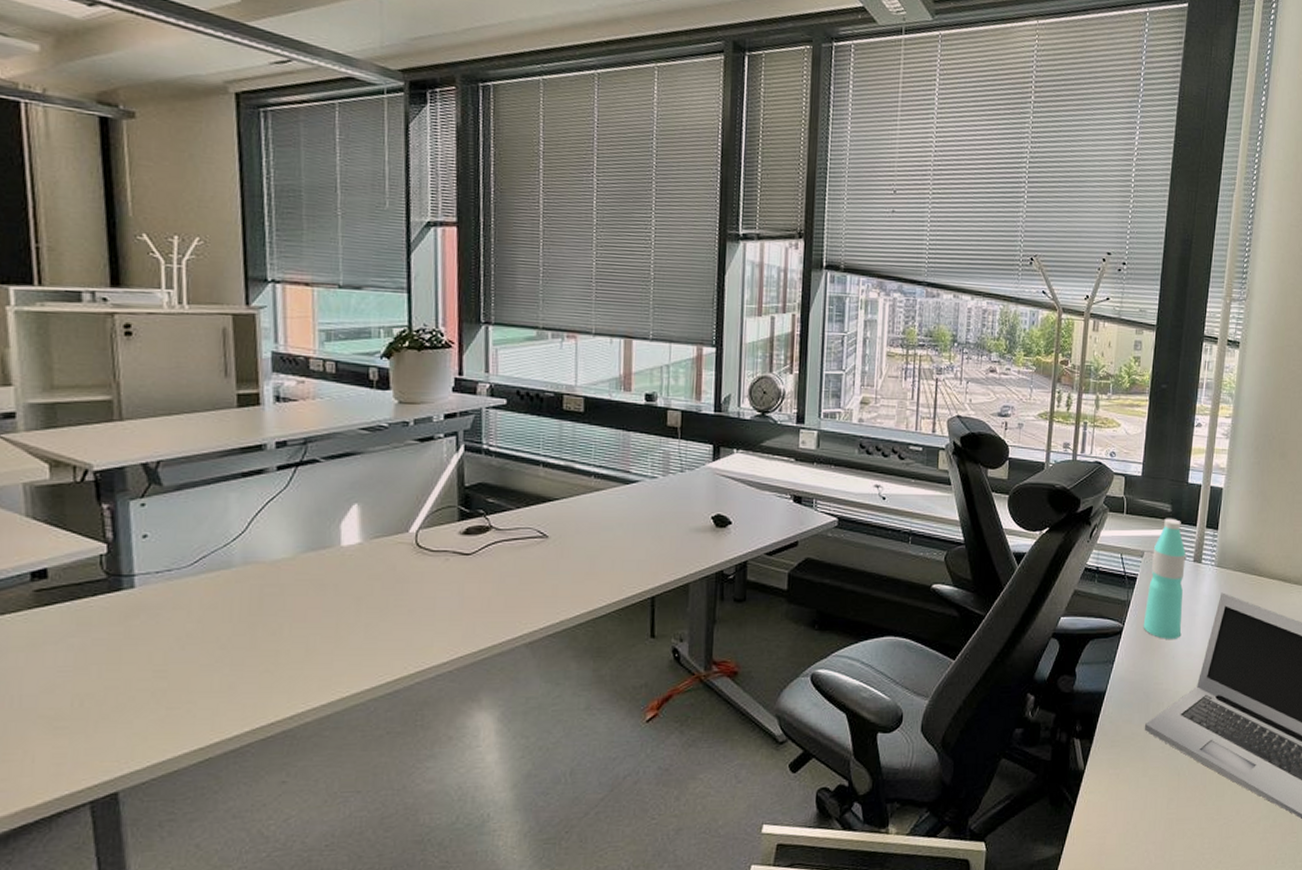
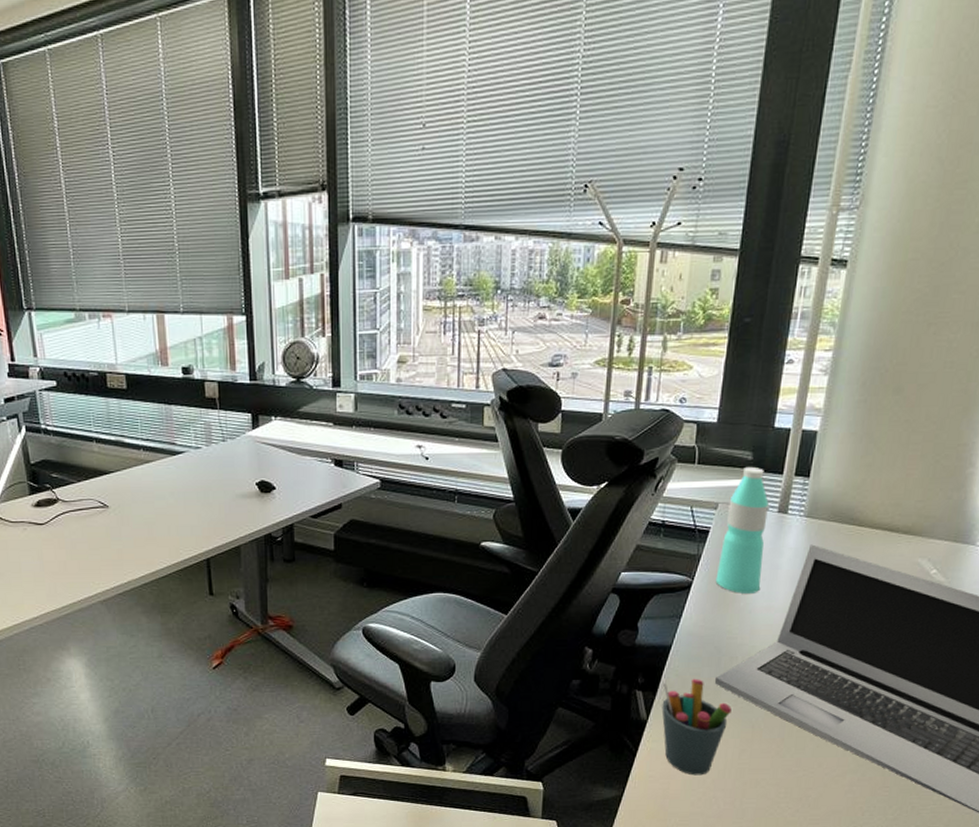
pen holder: none [1097,724,1160,828] -> present [661,677,732,776]

